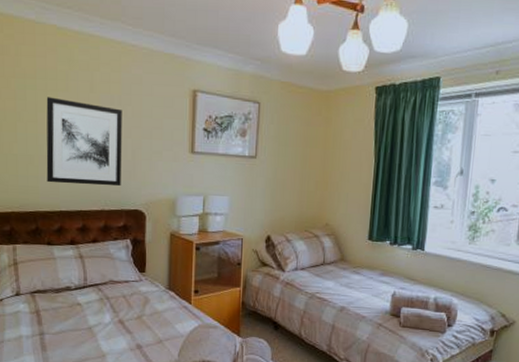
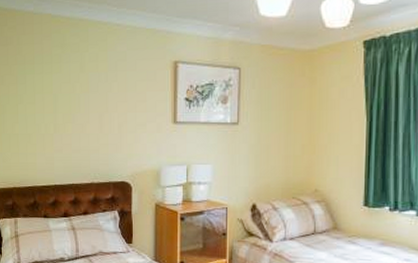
wall art: present [46,97,122,187] -> none [42,79,110,160]

